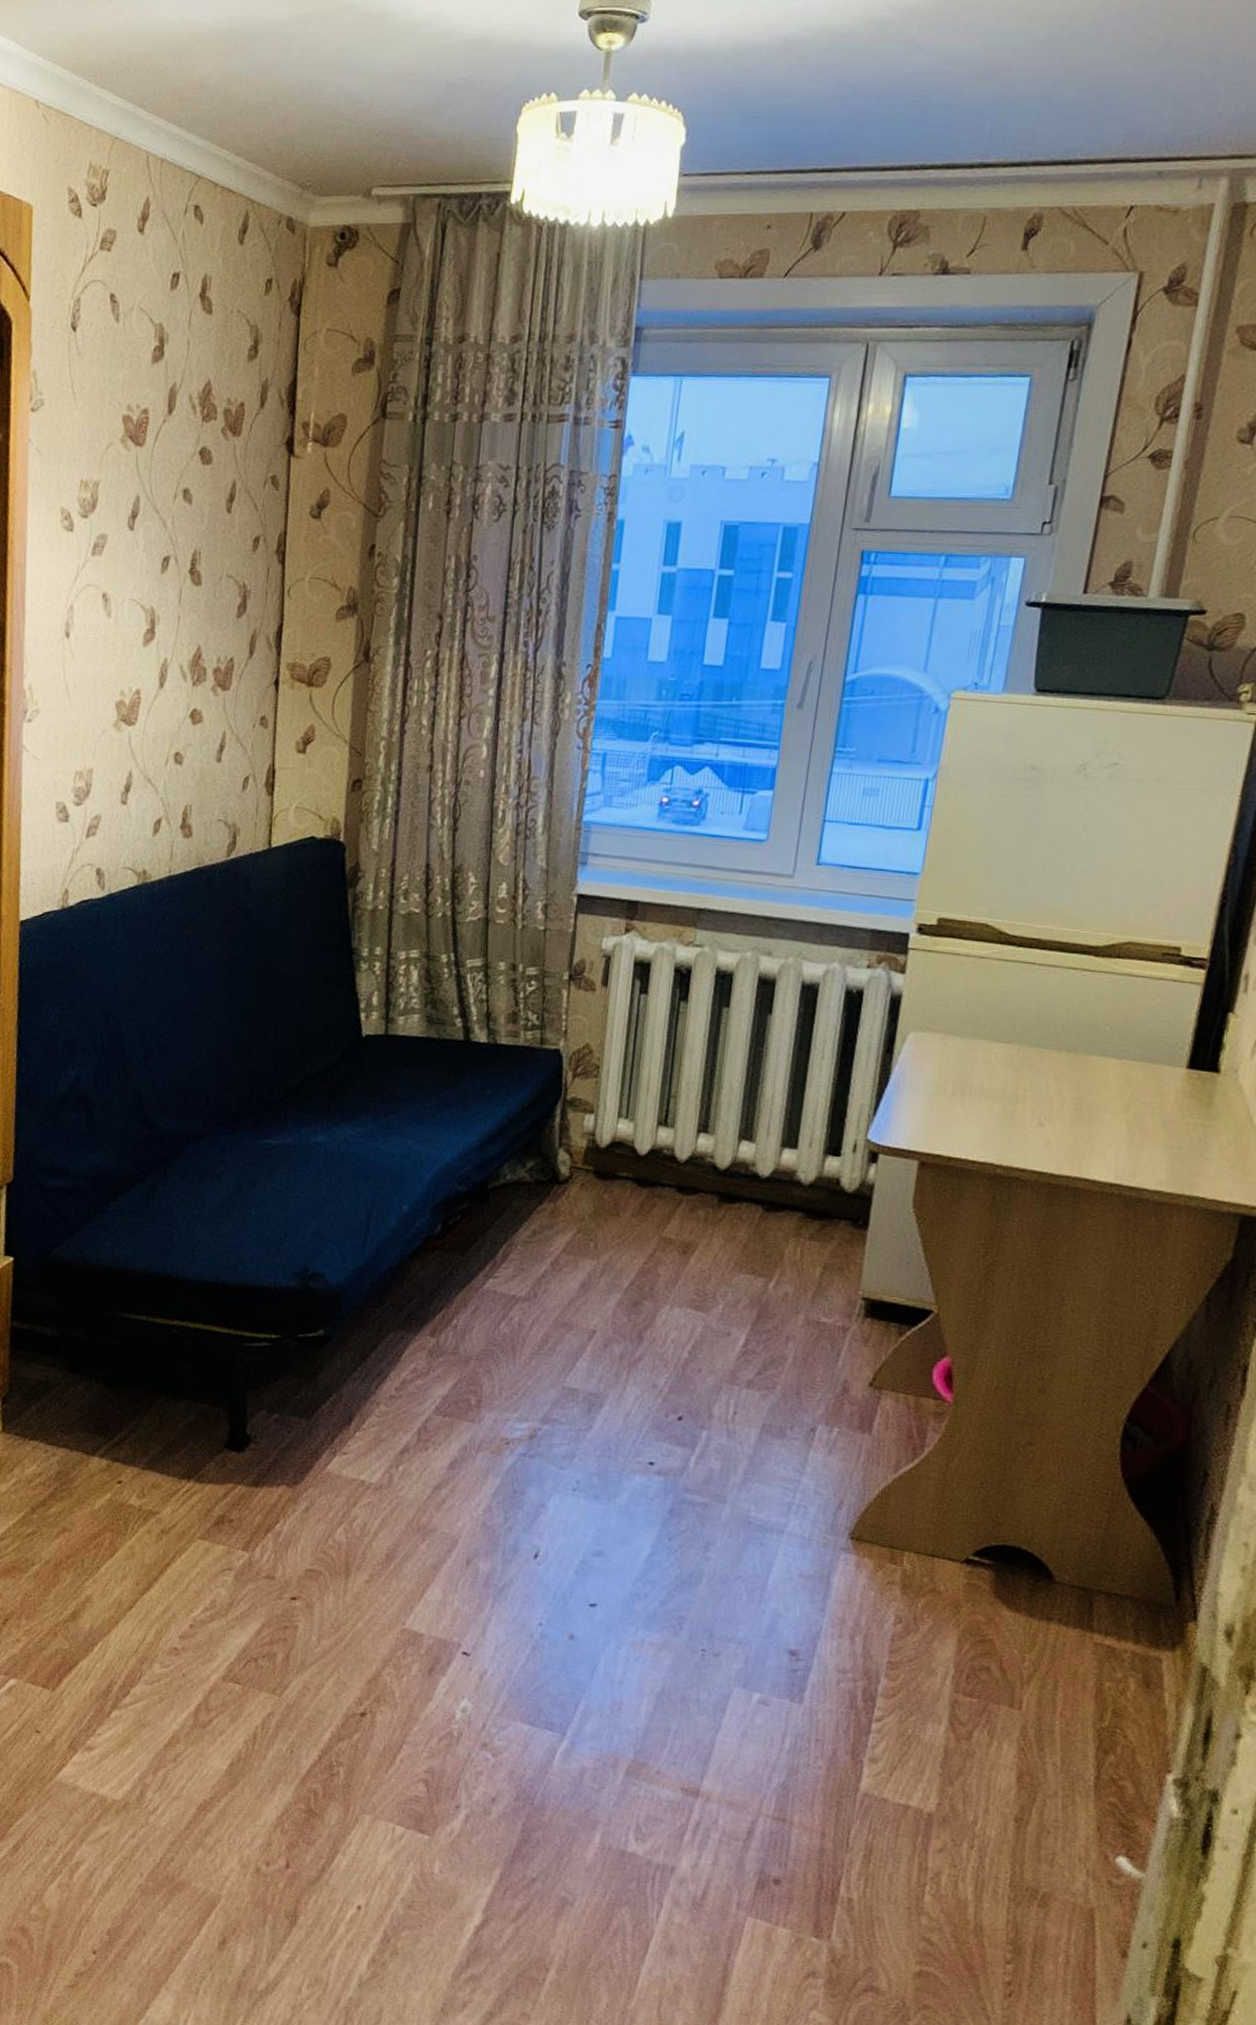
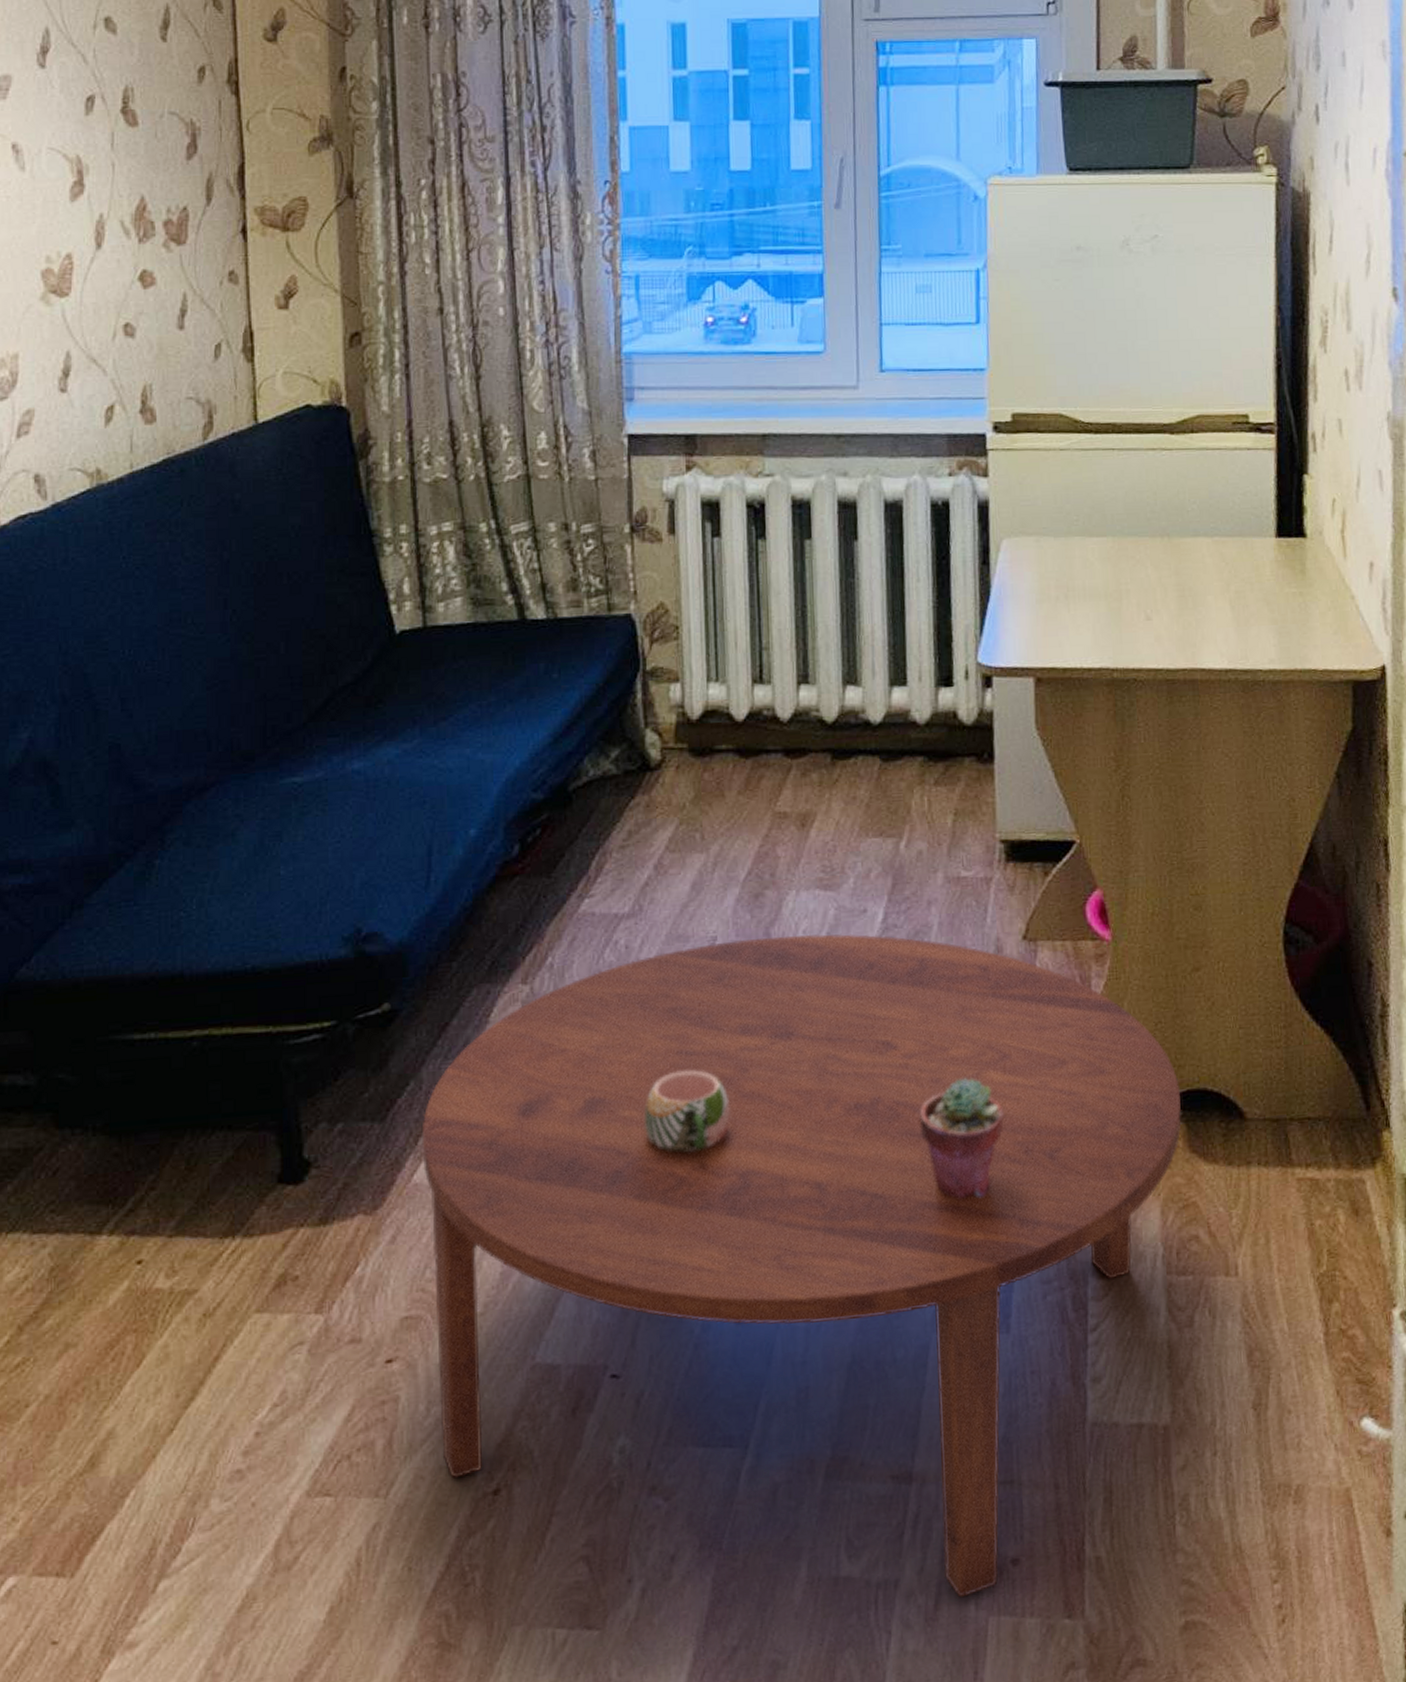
coffee table: none [326,1334,995,1896] -> present [421,934,1182,1598]
mug: none [515,1432,588,1498] -> present [645,1070,730,1153]
potted succulent: none [750,1489,827,1590] -> present [920,1078,1004,1199]

